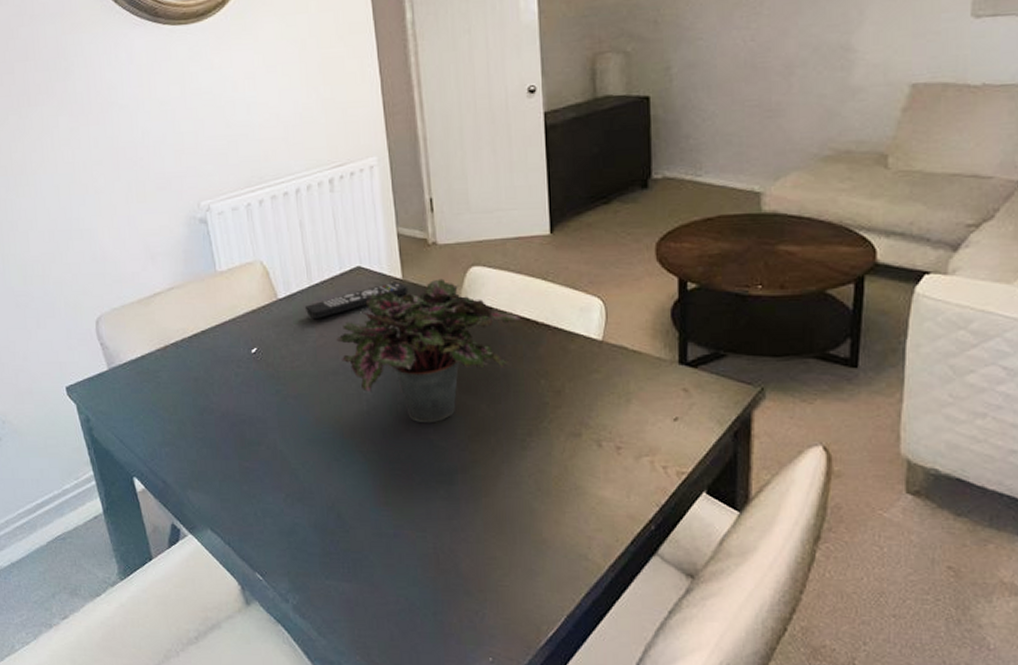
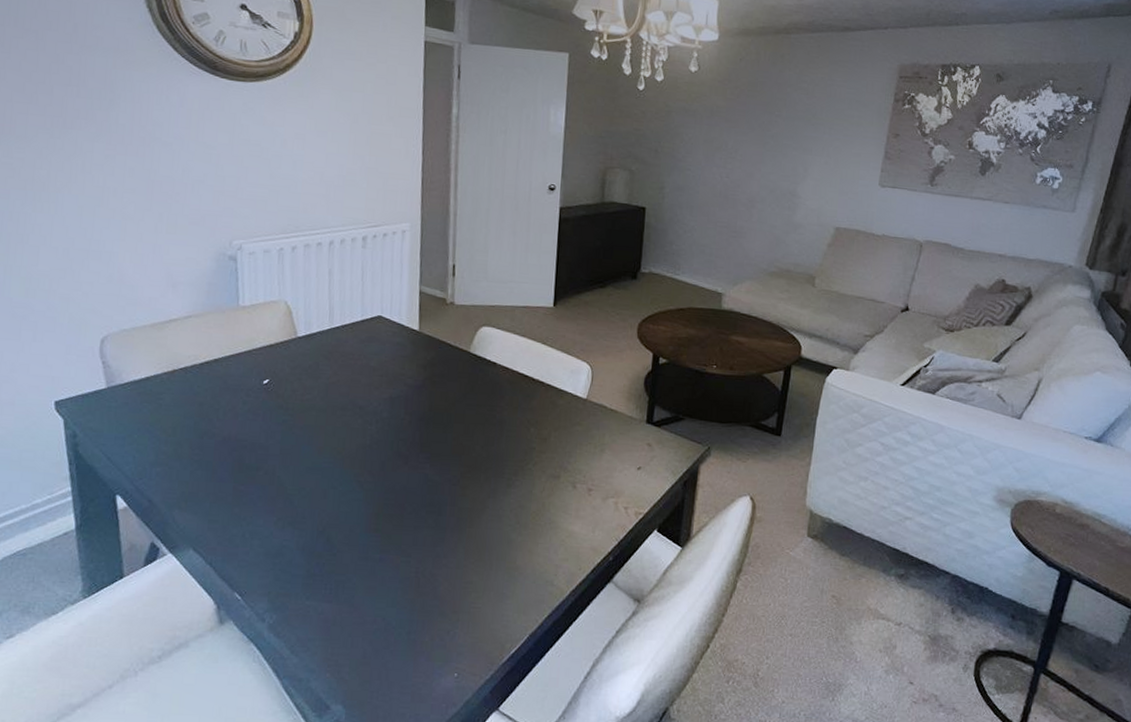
remote control: present [304,281,409,320] -> none [322,332,424,359]
potted plant: present [335,278,522,423] -> none [348,334,521,460]

